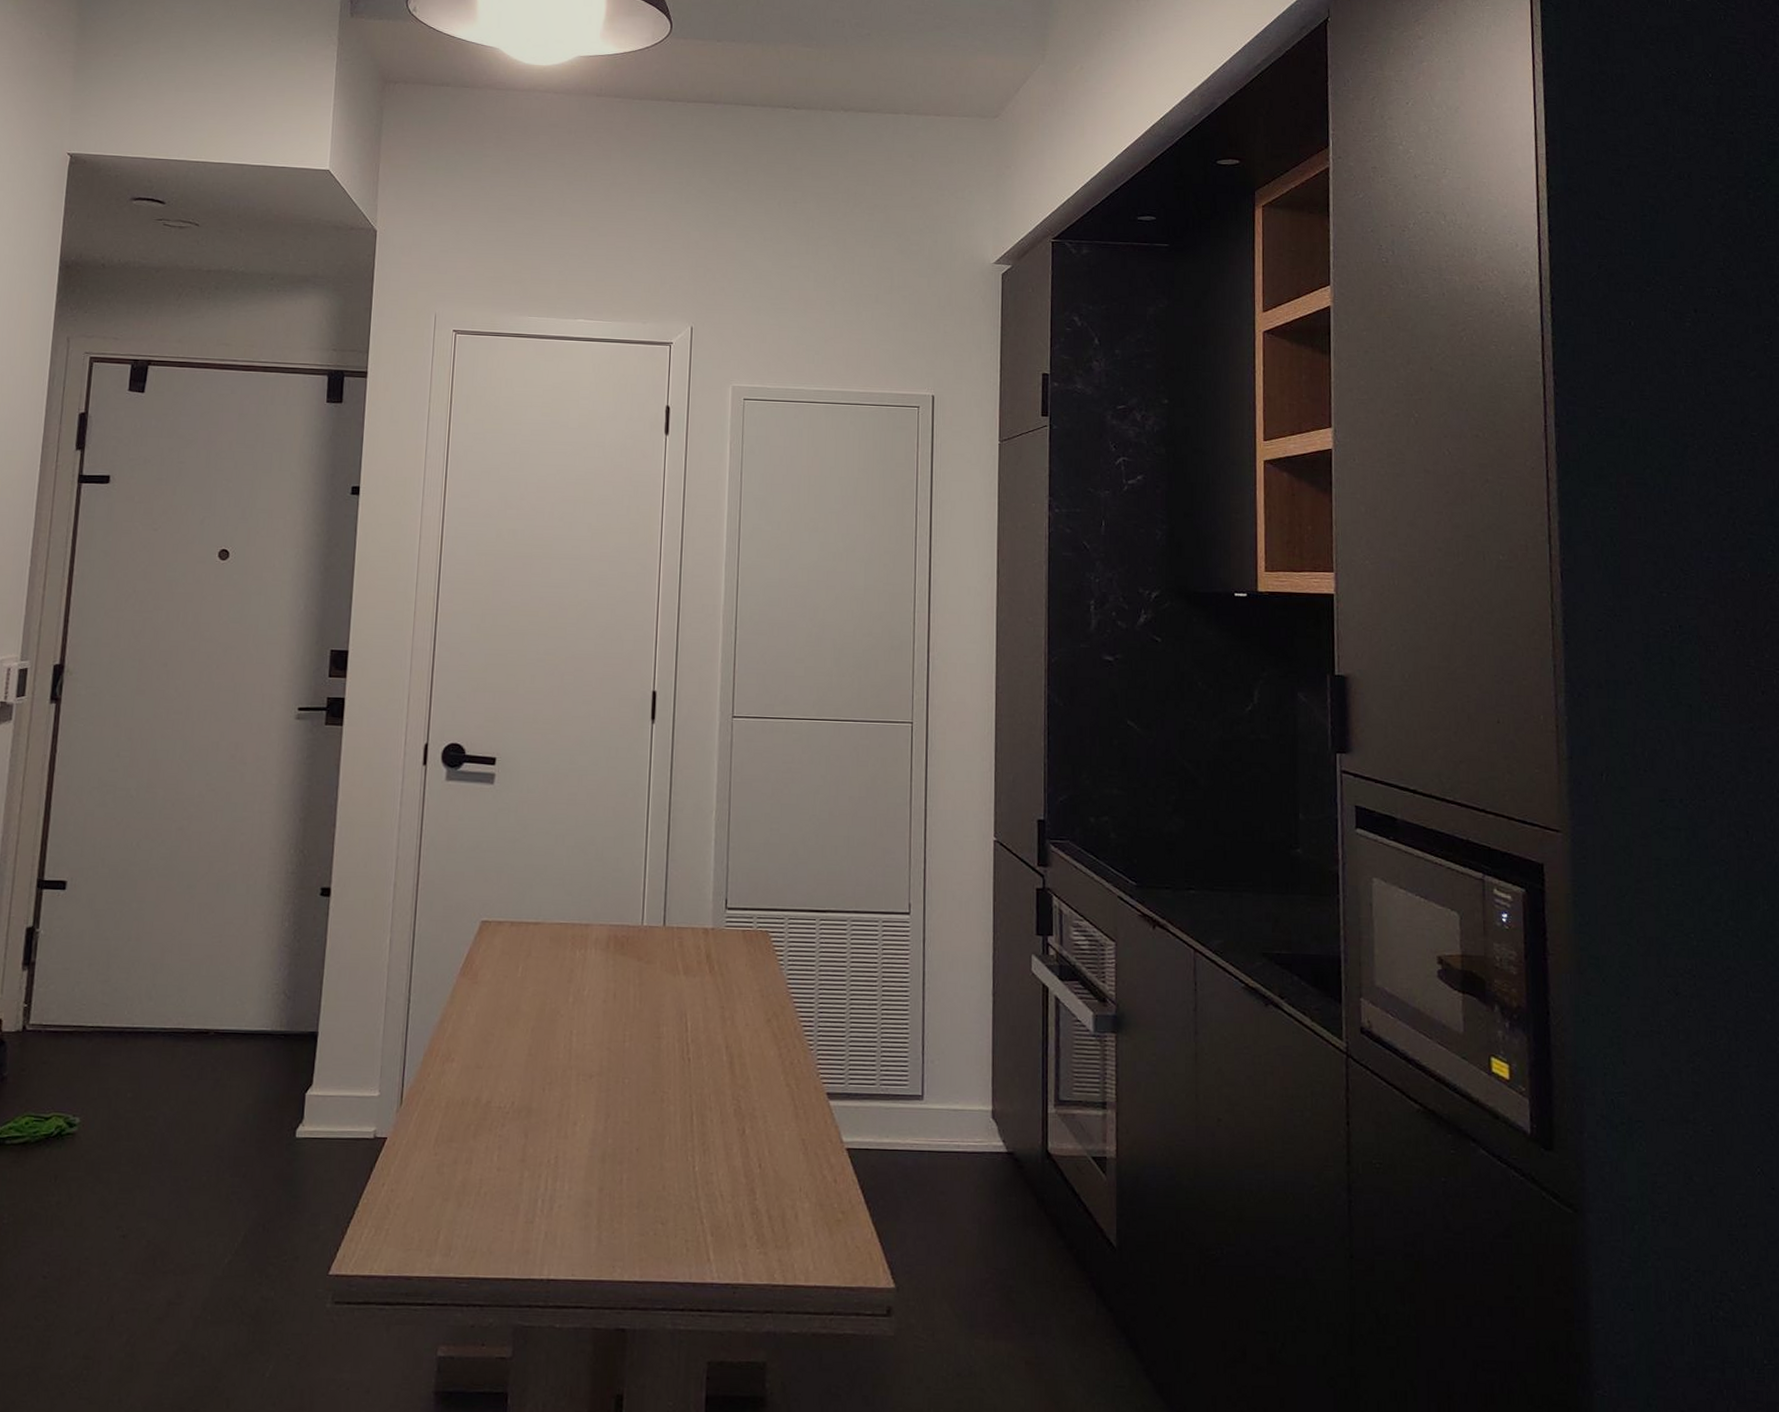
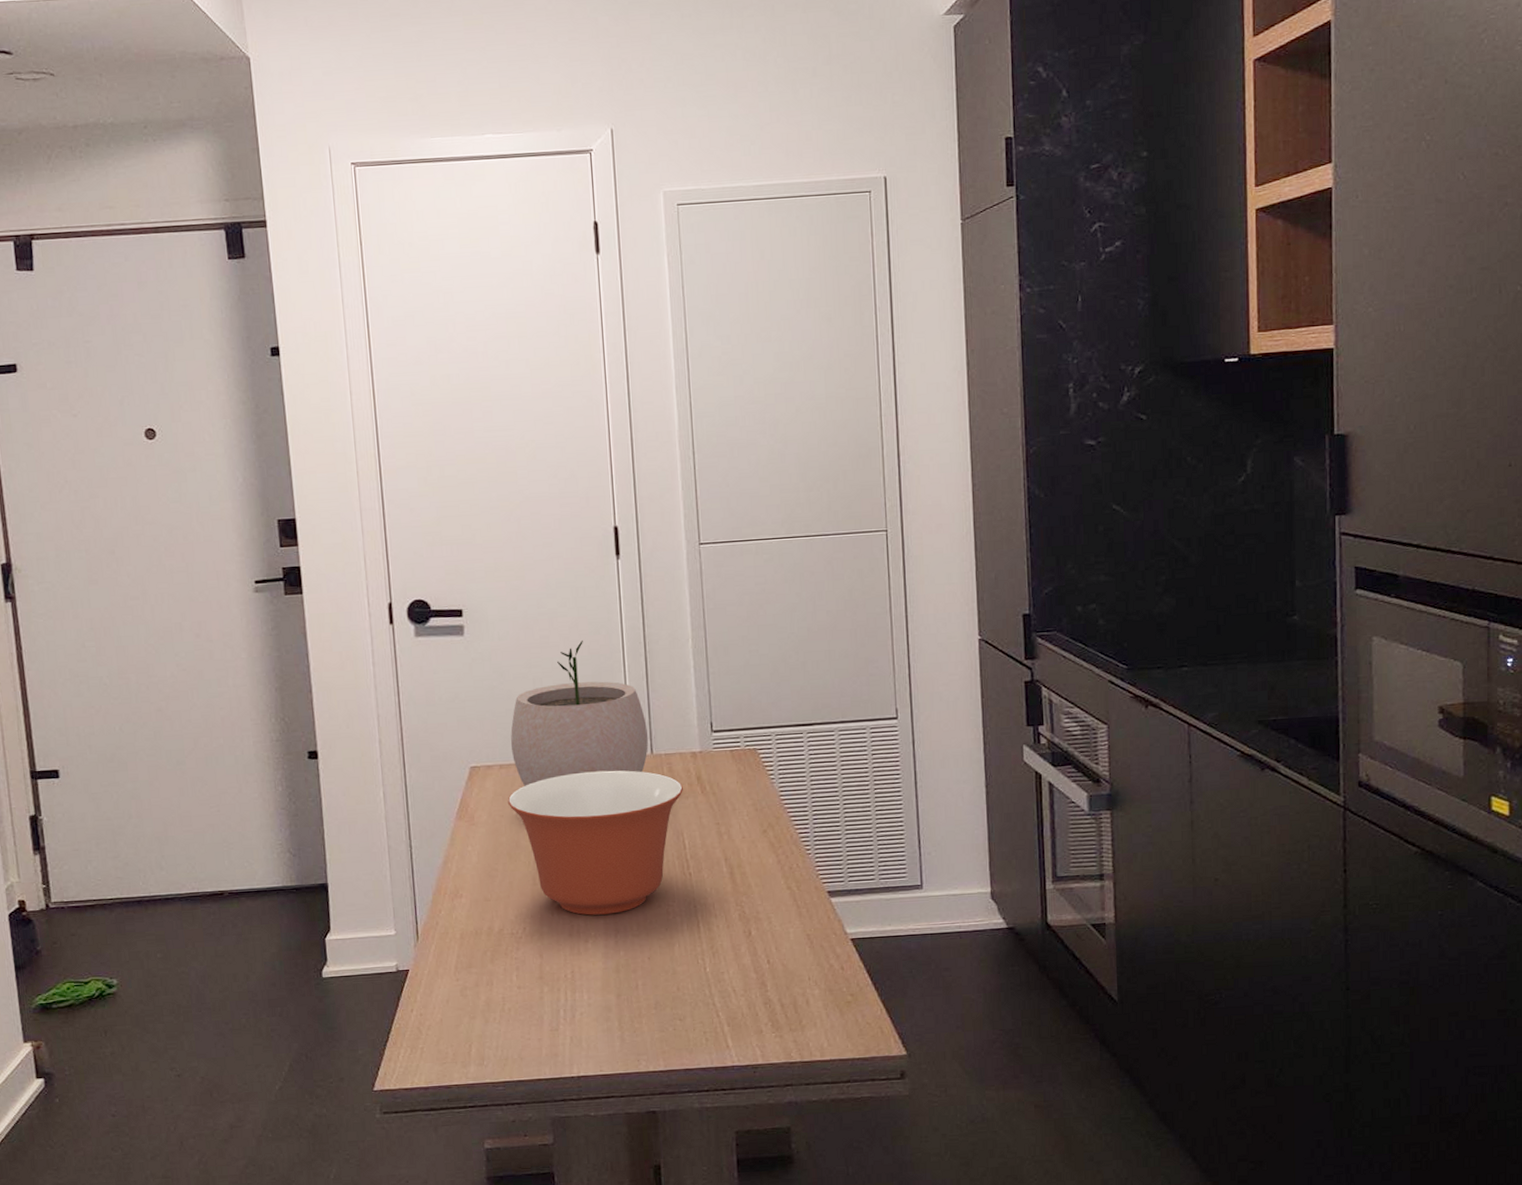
mixing bowl: none [513,938,691,1096] -> present [507,770,683,915]
plant pot: none [524,800,663,947] -> present [510,639,648,786]

